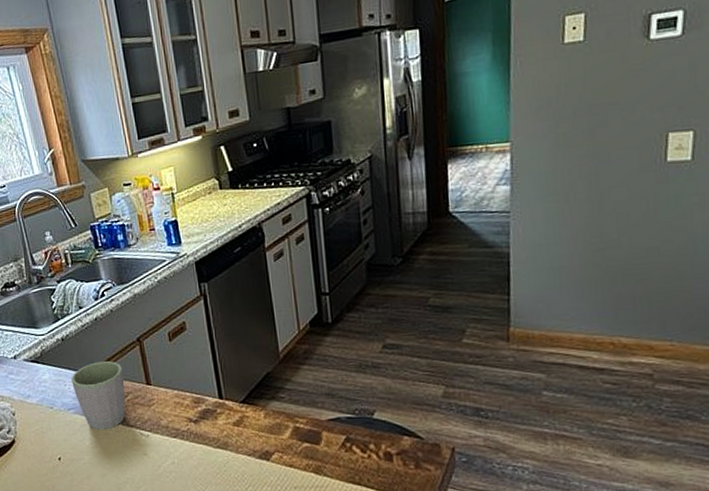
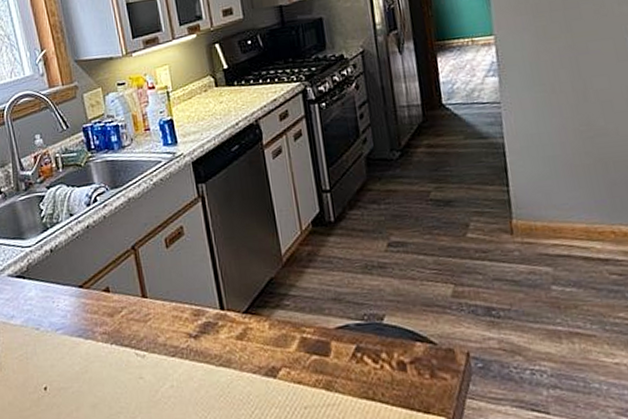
mug: present [71,360,126,430] -> none [60,272,120,353]

